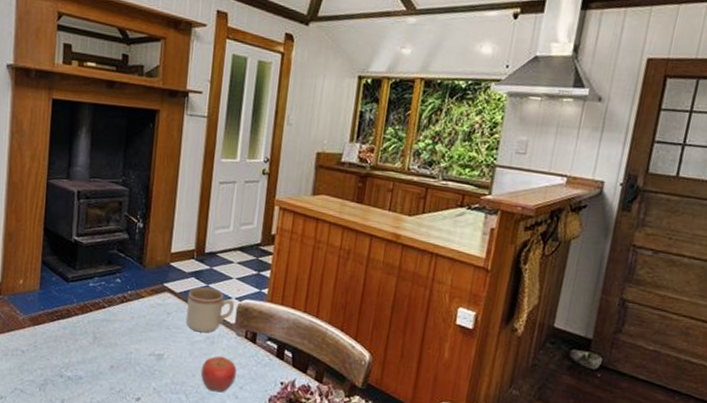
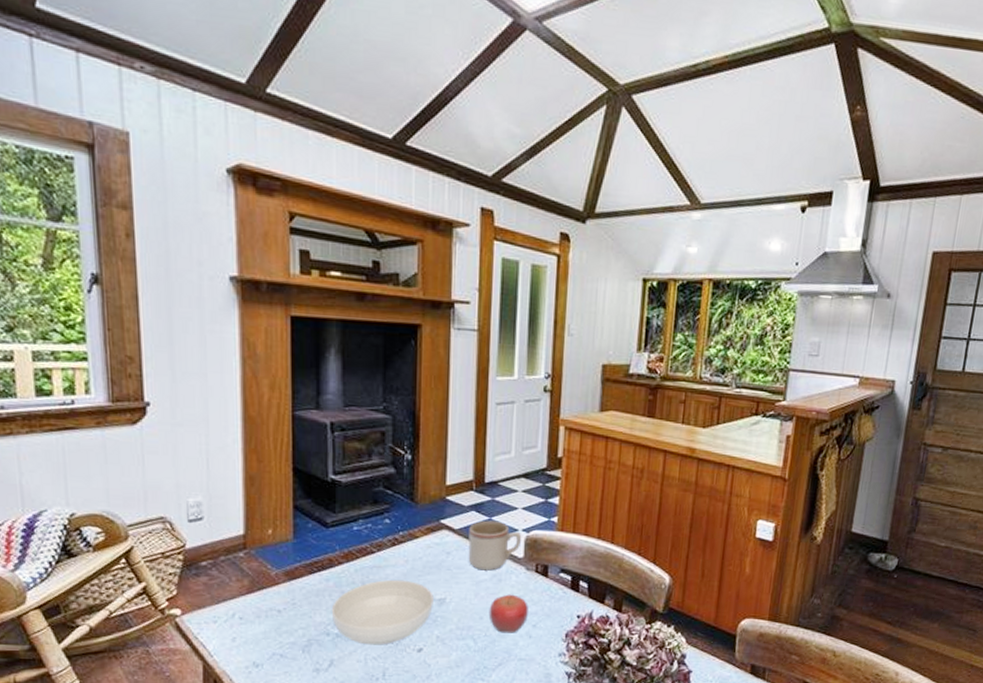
bowl: none [65,332,153,391] -> present [331,579,434,645]

